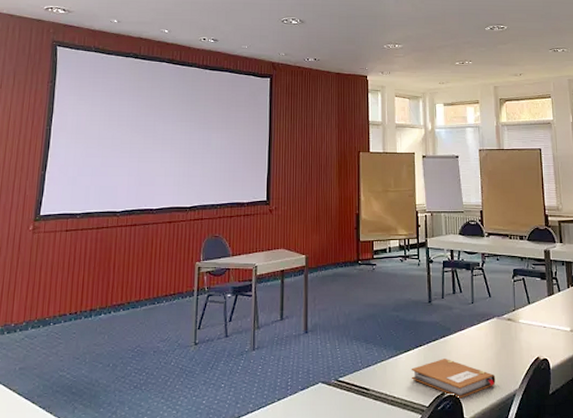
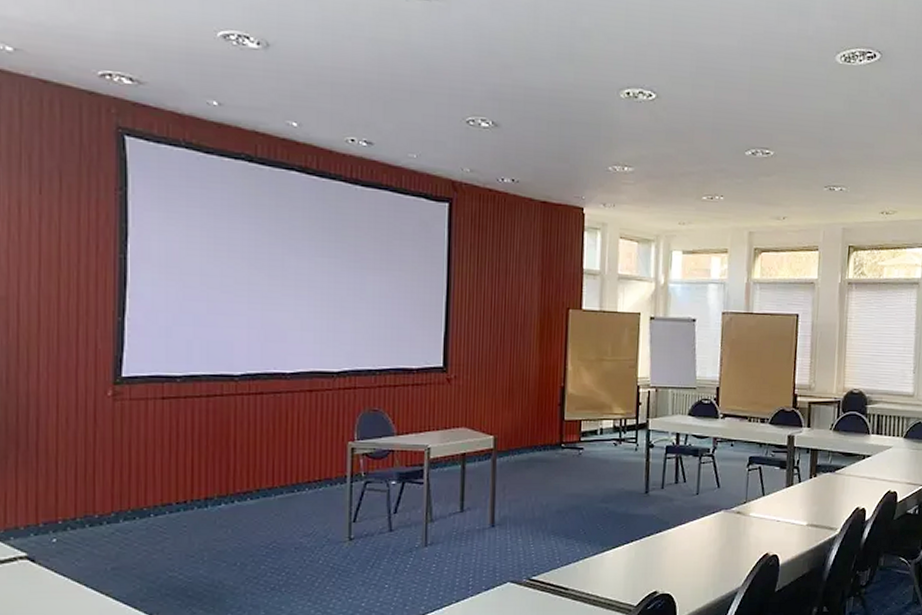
notebook: present [411,359,496,399] -> none [618,555,717,598]

